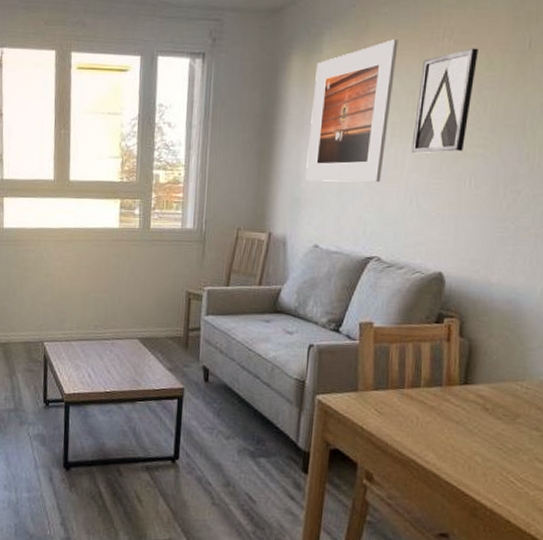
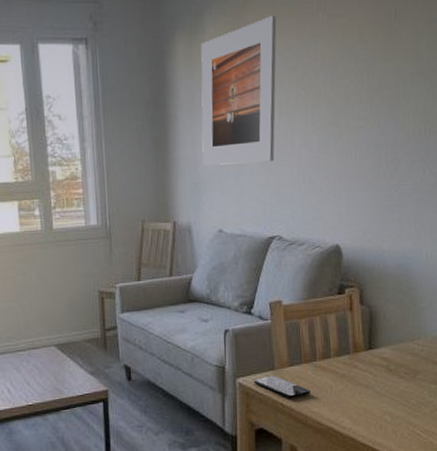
smartphone: none [333,397,394,423] -> present [253,375,311,398]
wall art: present [411,48,478,154] -> none [299,21,350,131]

